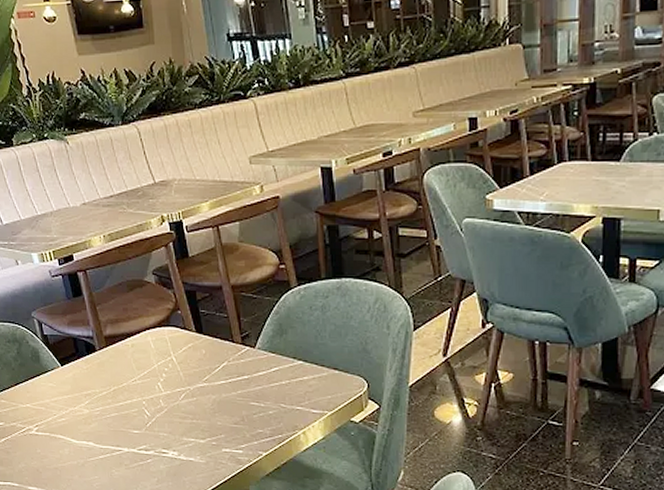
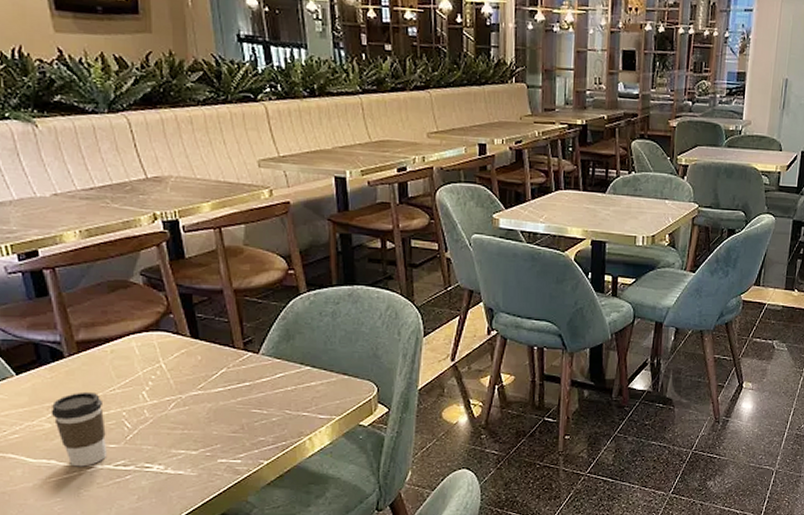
coffee cup: none [88,381,132,449] -> present [51,391,108,467]

